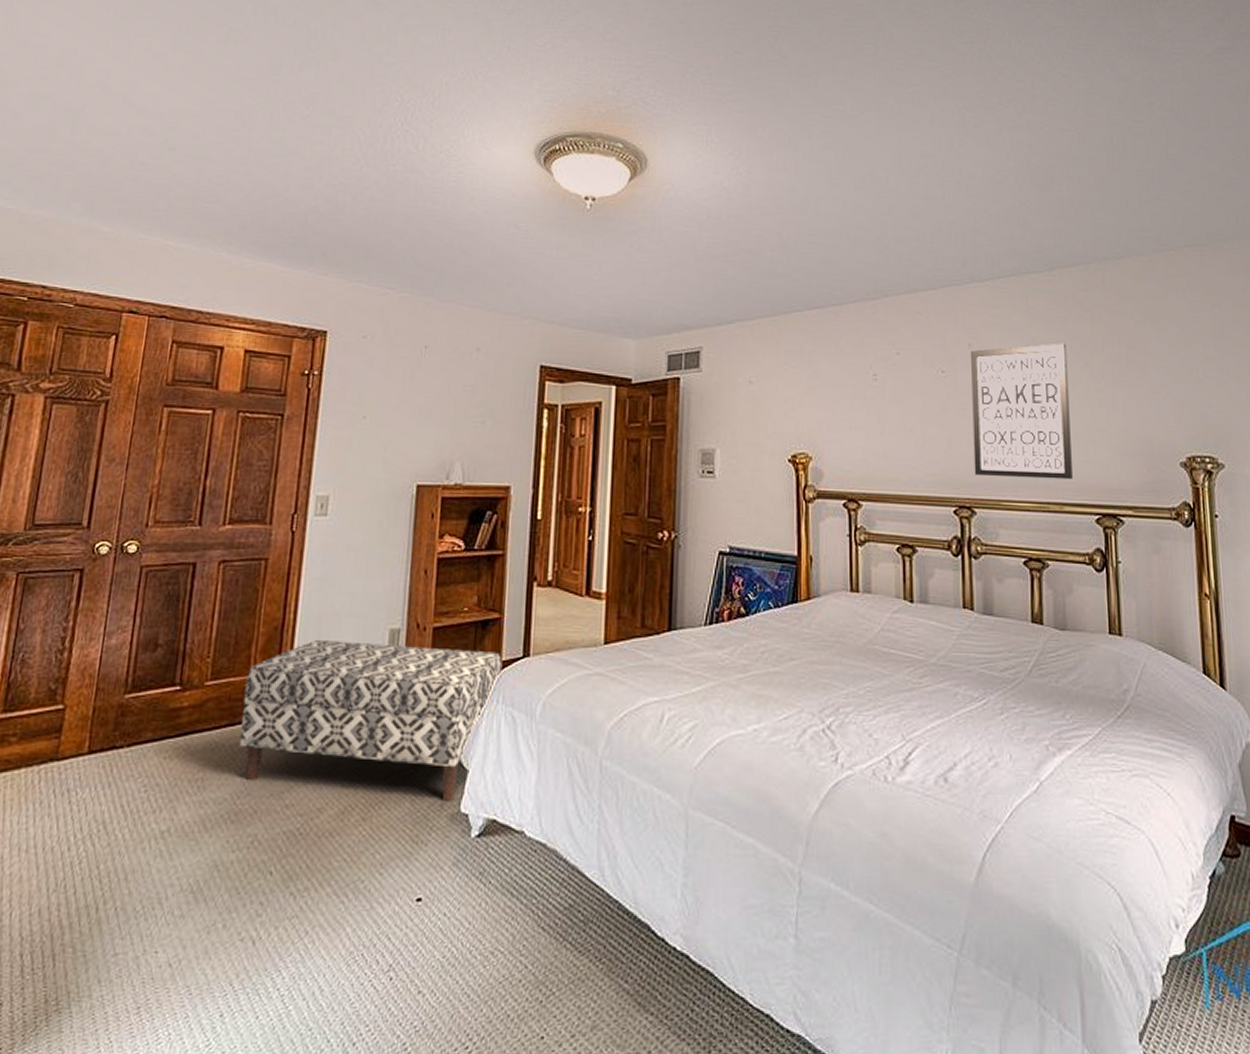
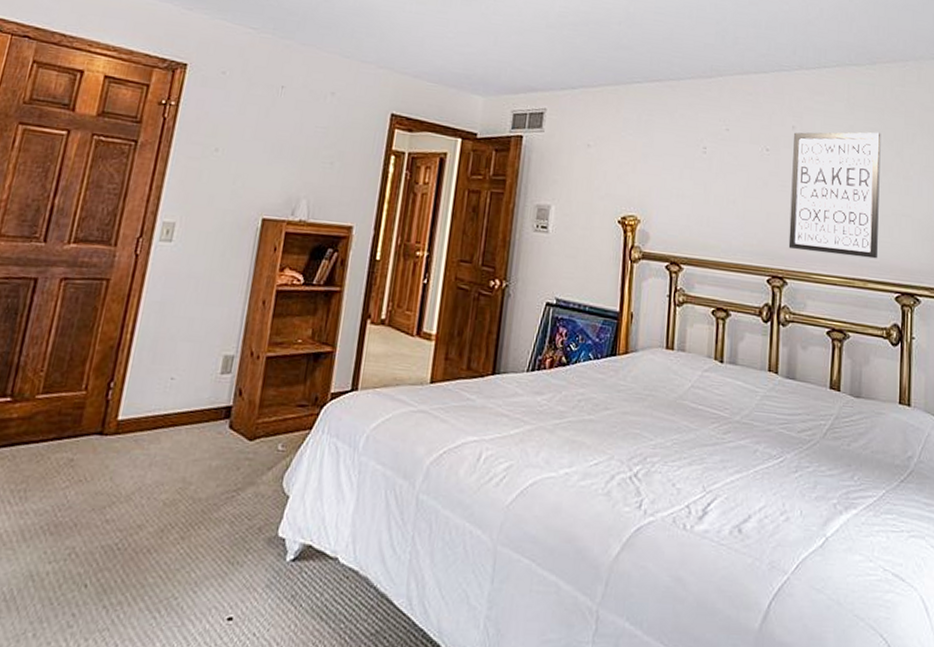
bench: present [240,640,503,803] -> none [65,361,331,527]

